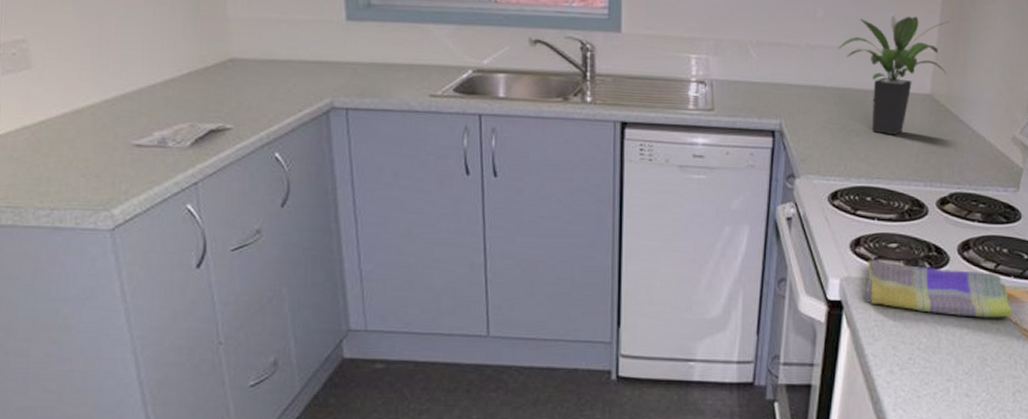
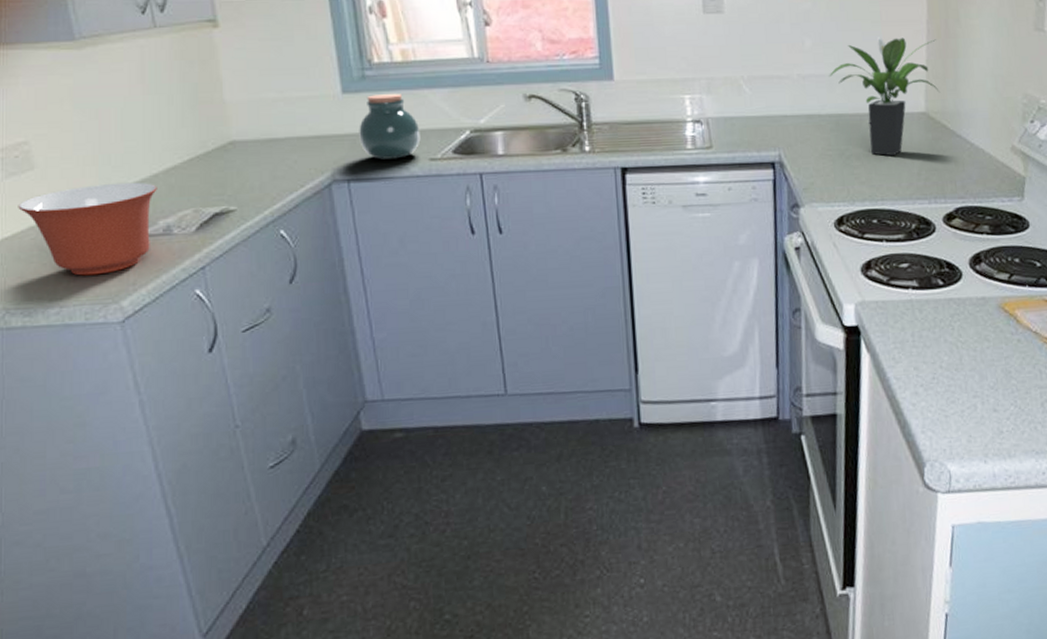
mixing bowl: none [13,89,154,181] -> present [18,182,157,276]
jar: none [360,24,423,92] -> present [359,94,421,160]
dish towel: present [864,259,1013,318] -> none [880,281,1032,331]

